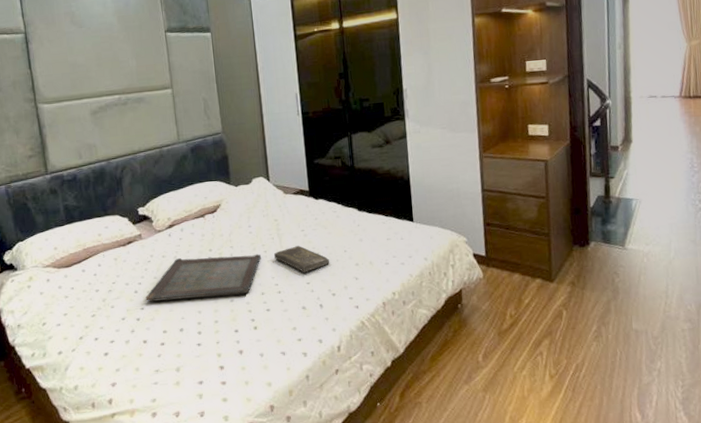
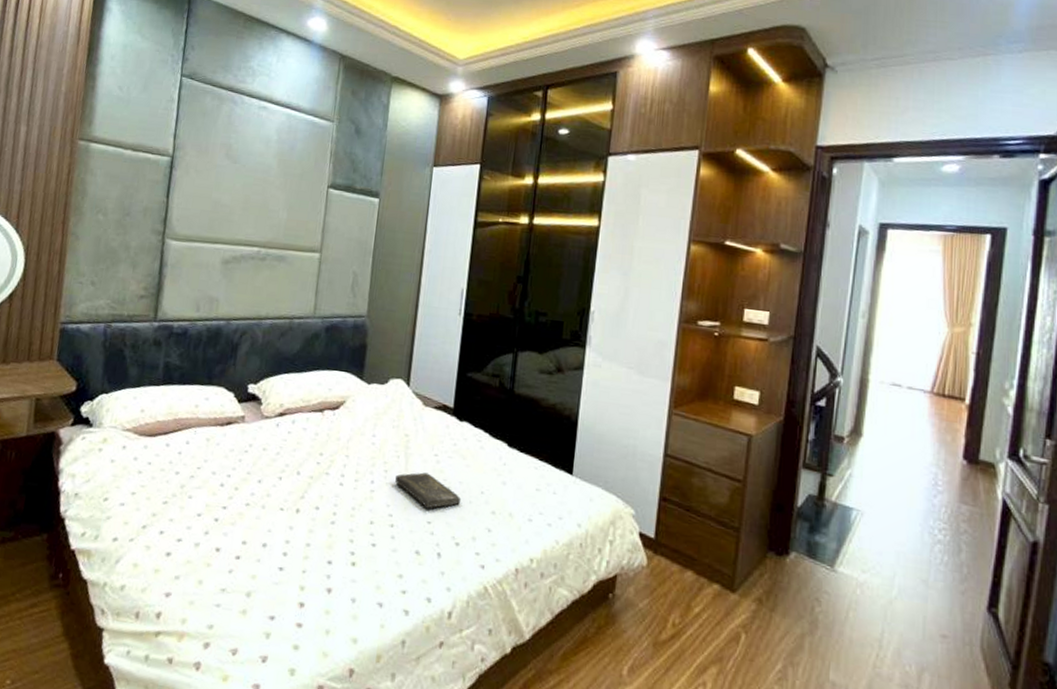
serving tray: present [146,254,262,302] -> none [231,455,380,519]

